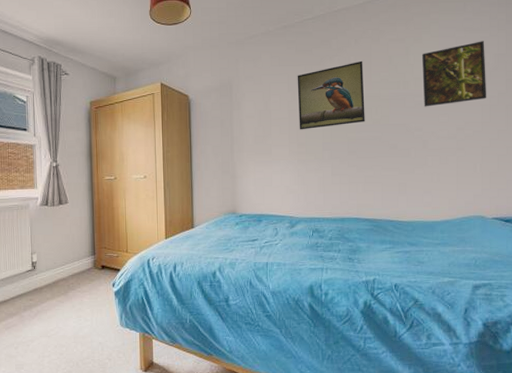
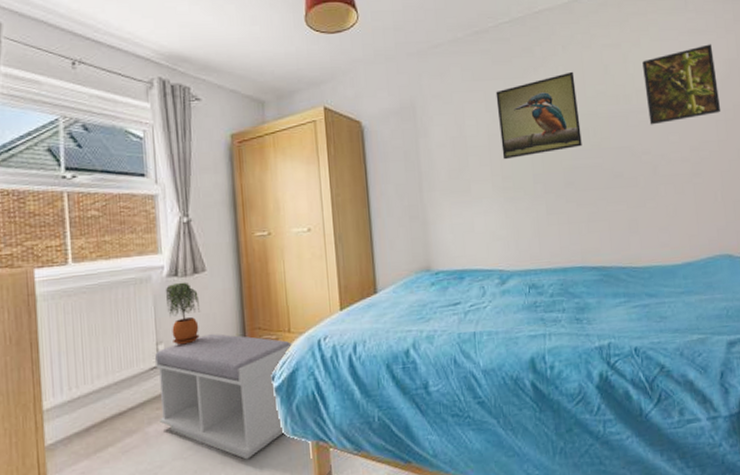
bench: none [30,249,128,342] -> present [155,333,292,460]
potted plant: none [38,210,64,256] -> present [165,282,201,345]

